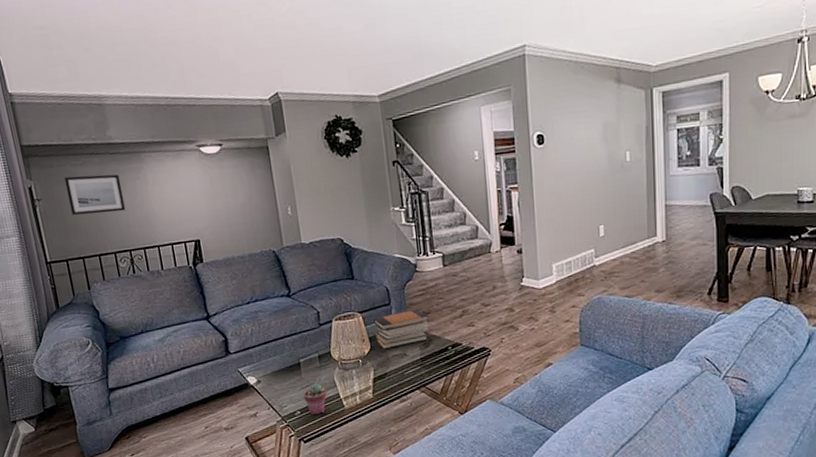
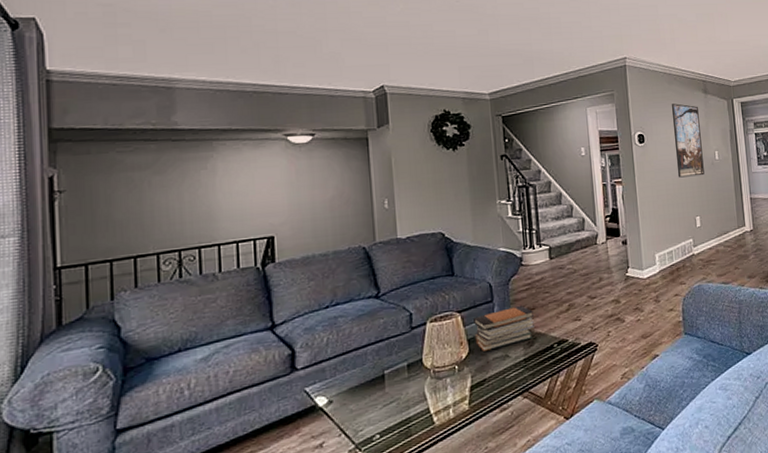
wall art: present [64,174,126,215] -> none [102,163,182,209]
potted succulent: present [303,383,327,415] -> none [385,398,415,437]
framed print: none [576,97,612,183] -> present [671,103,705,178]

